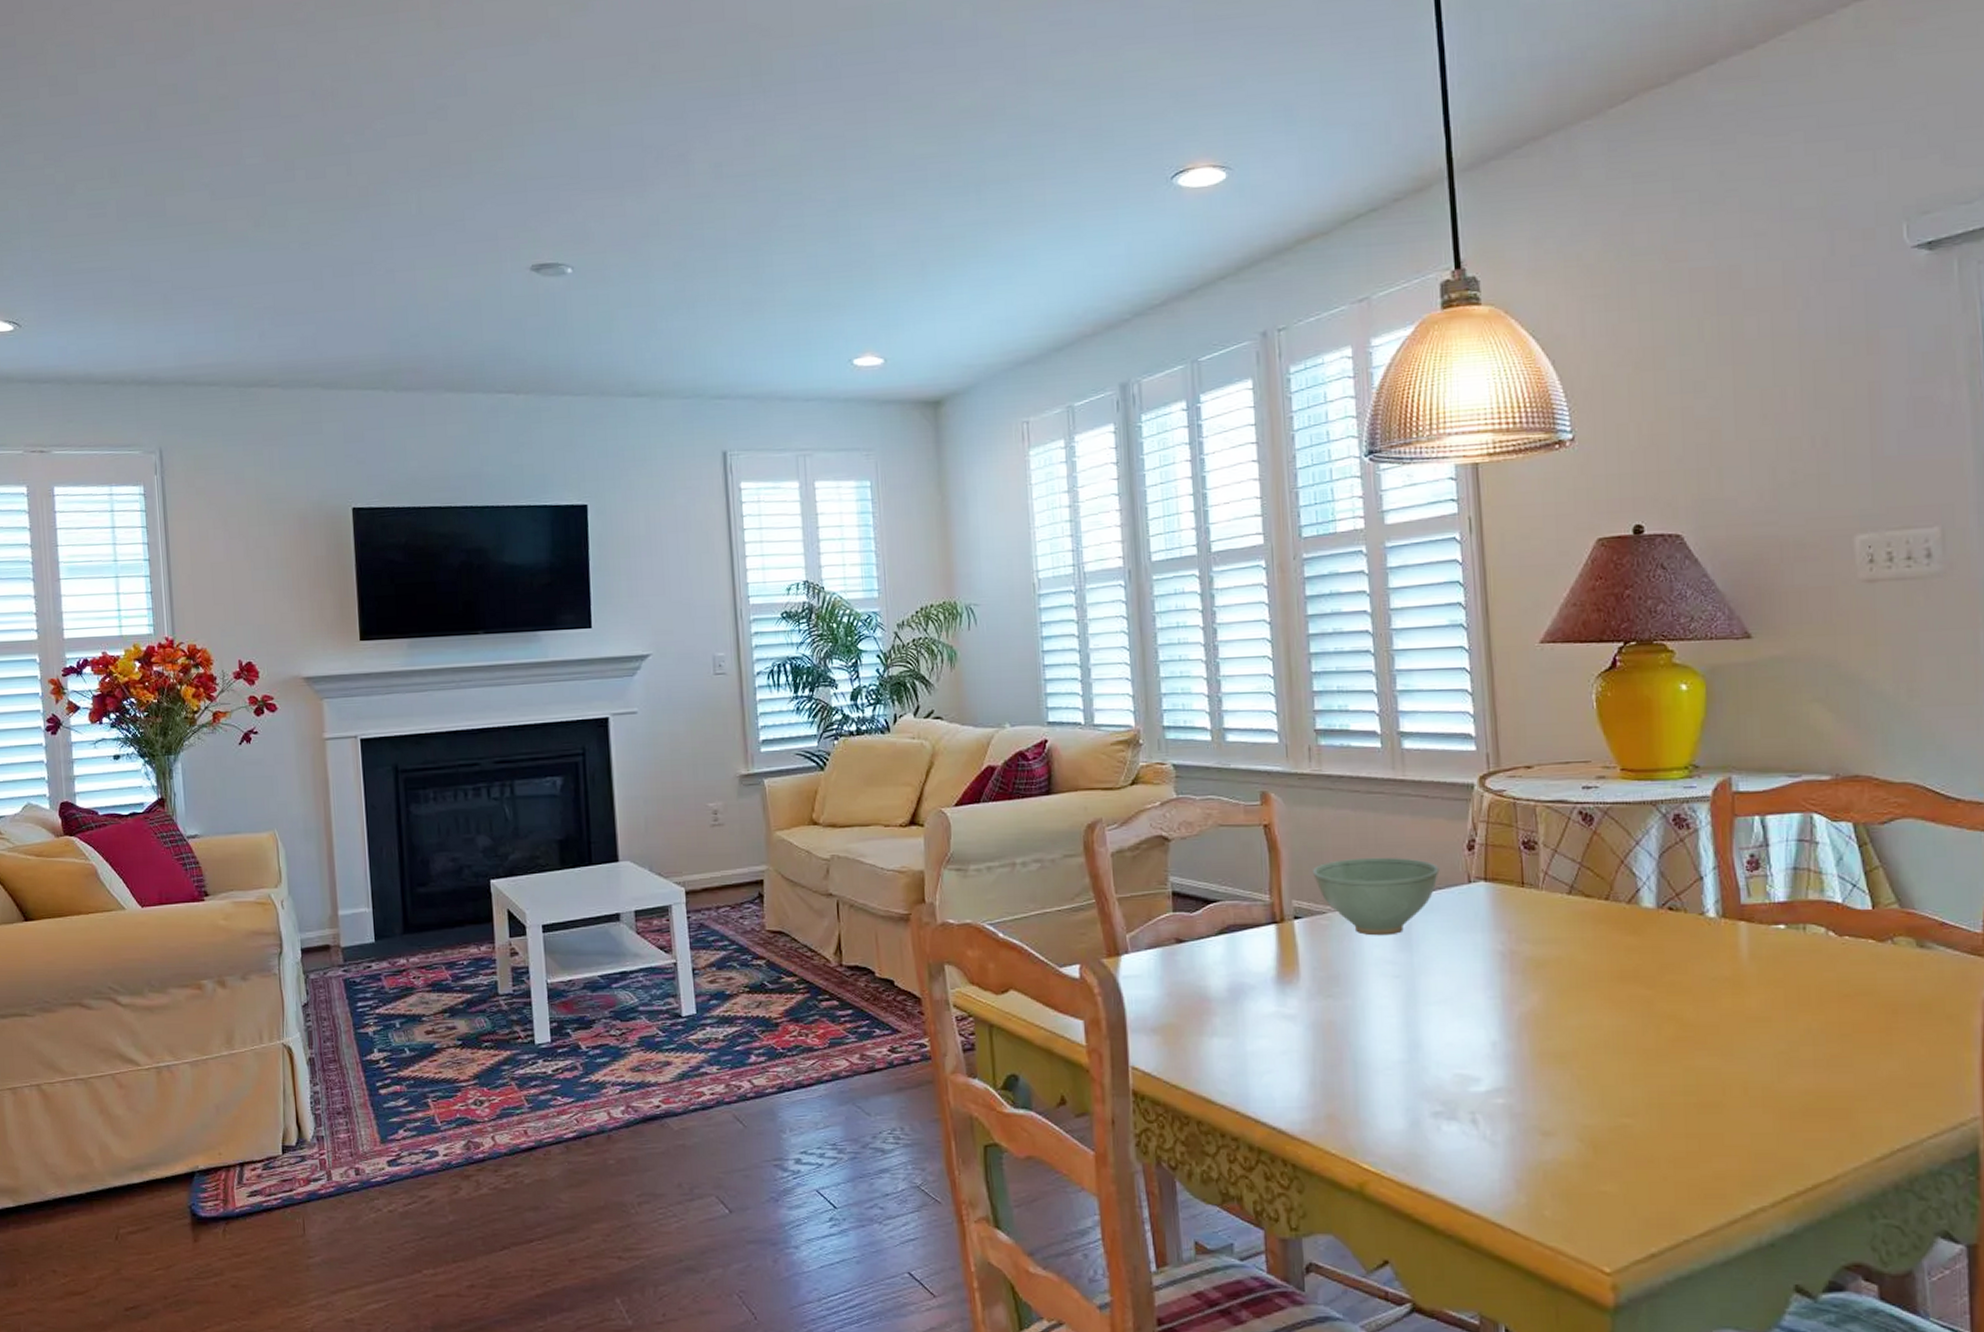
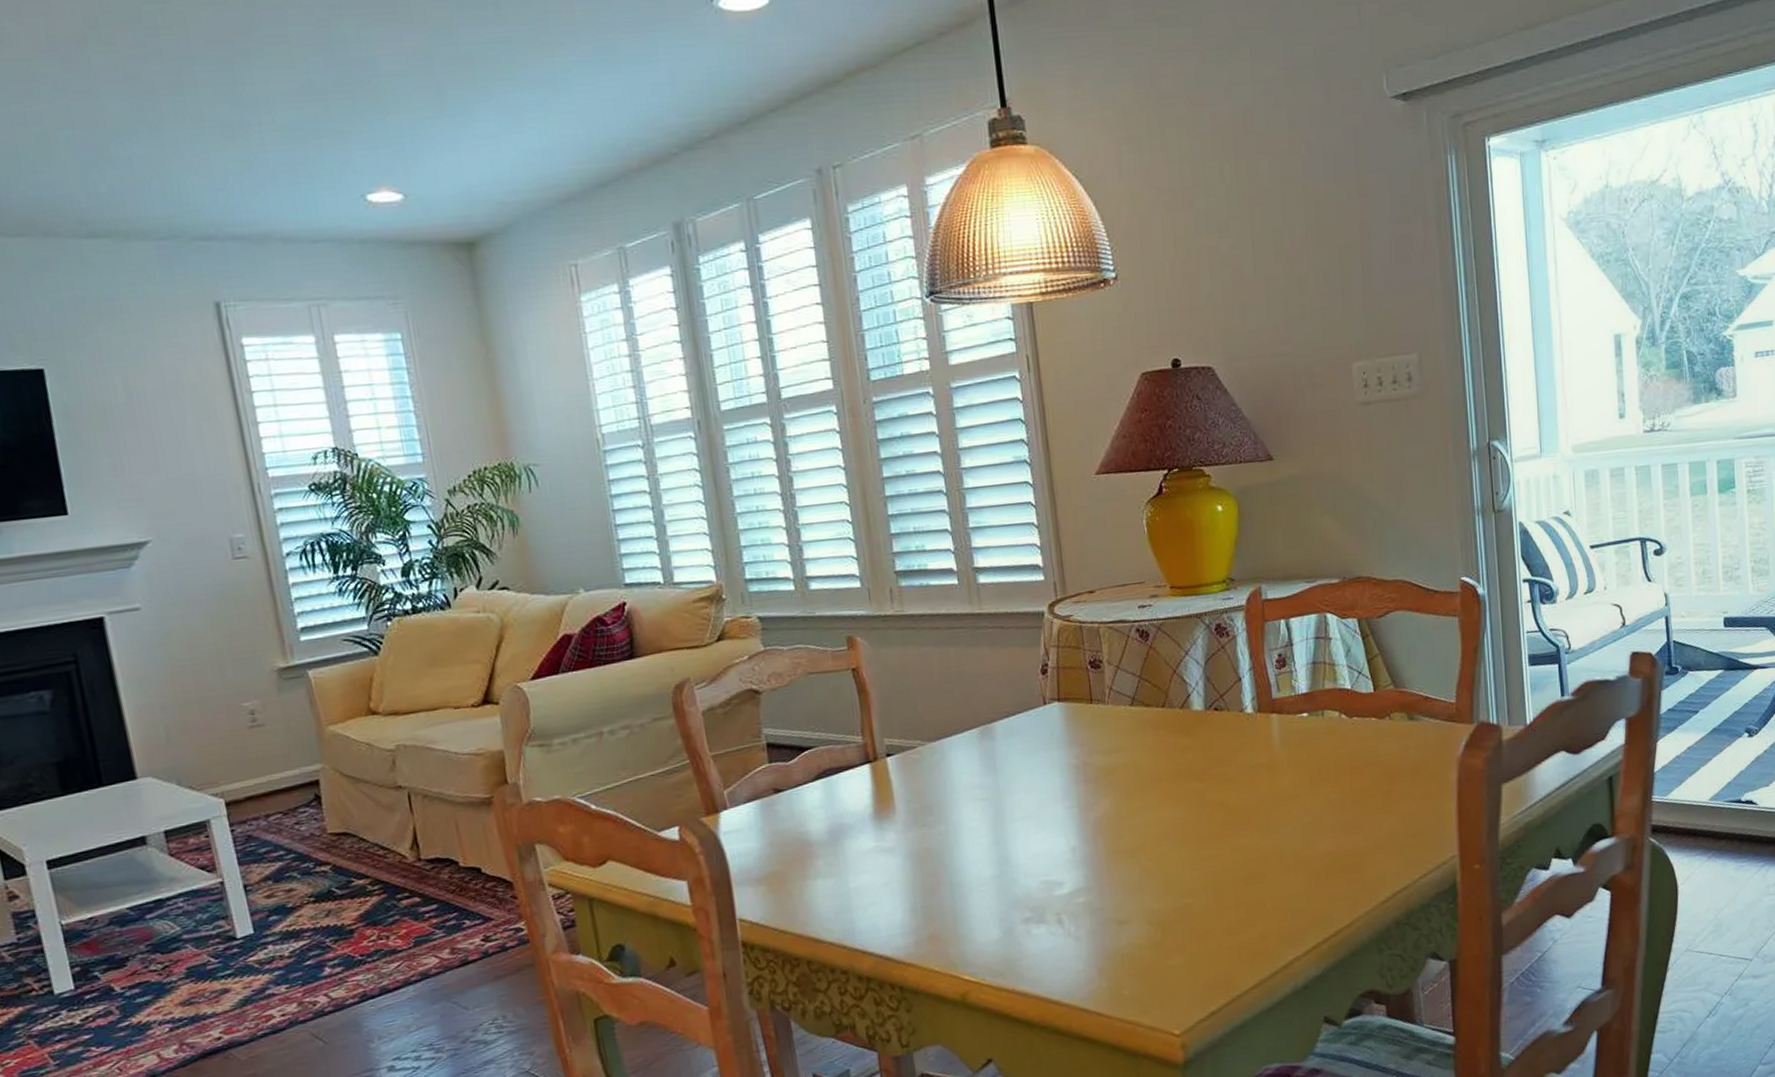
bowl: present [1312,857,1440,936] -> none [900,687,1018,764]

